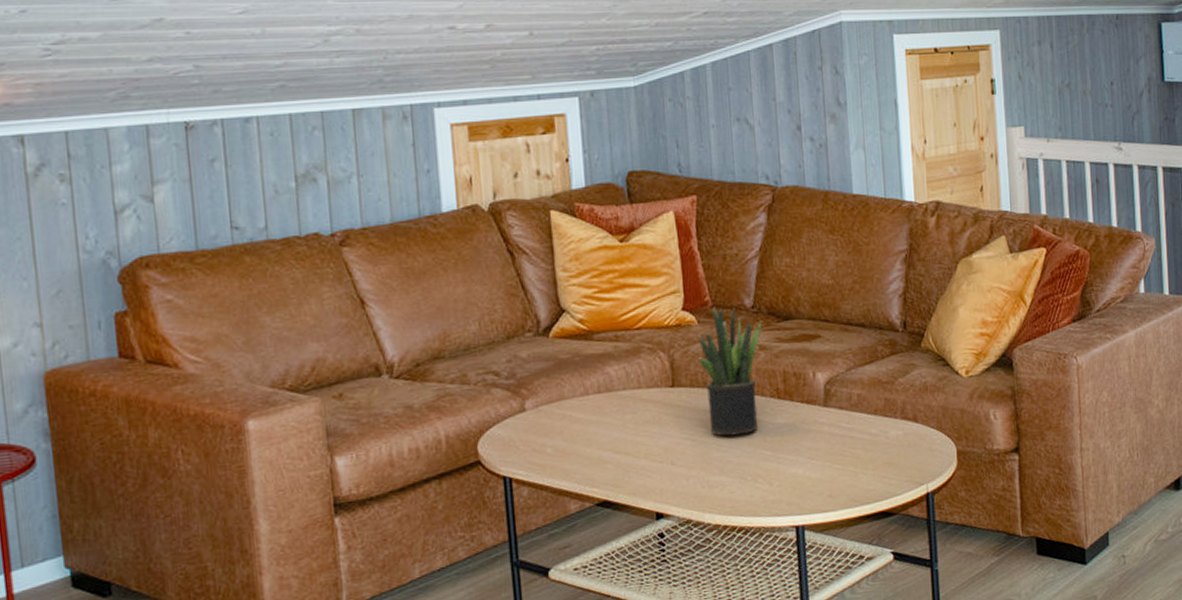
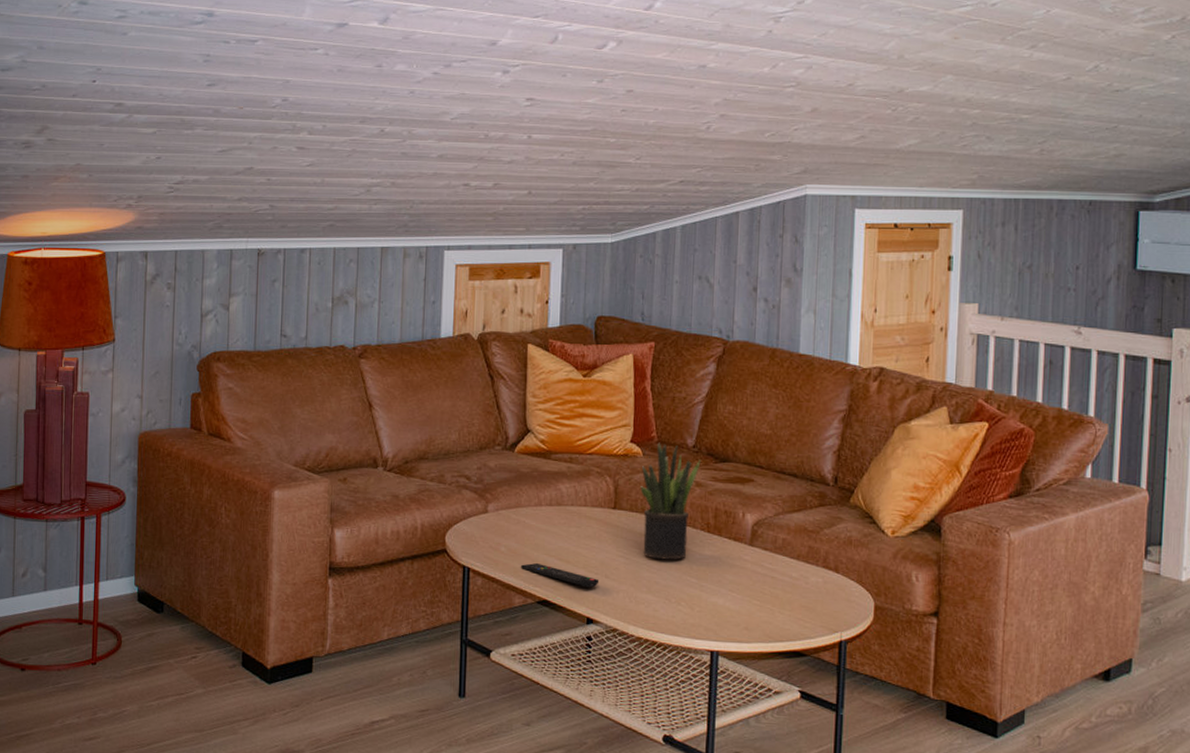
remote control: none [573,460,666,480] -> present [521,563,599,588]

